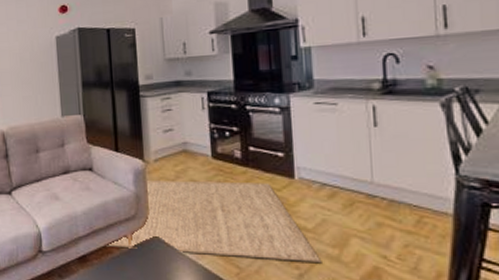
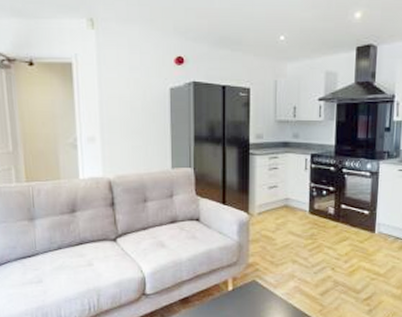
rug: present [106,180,322,262] -> none [208,232,388,300]

